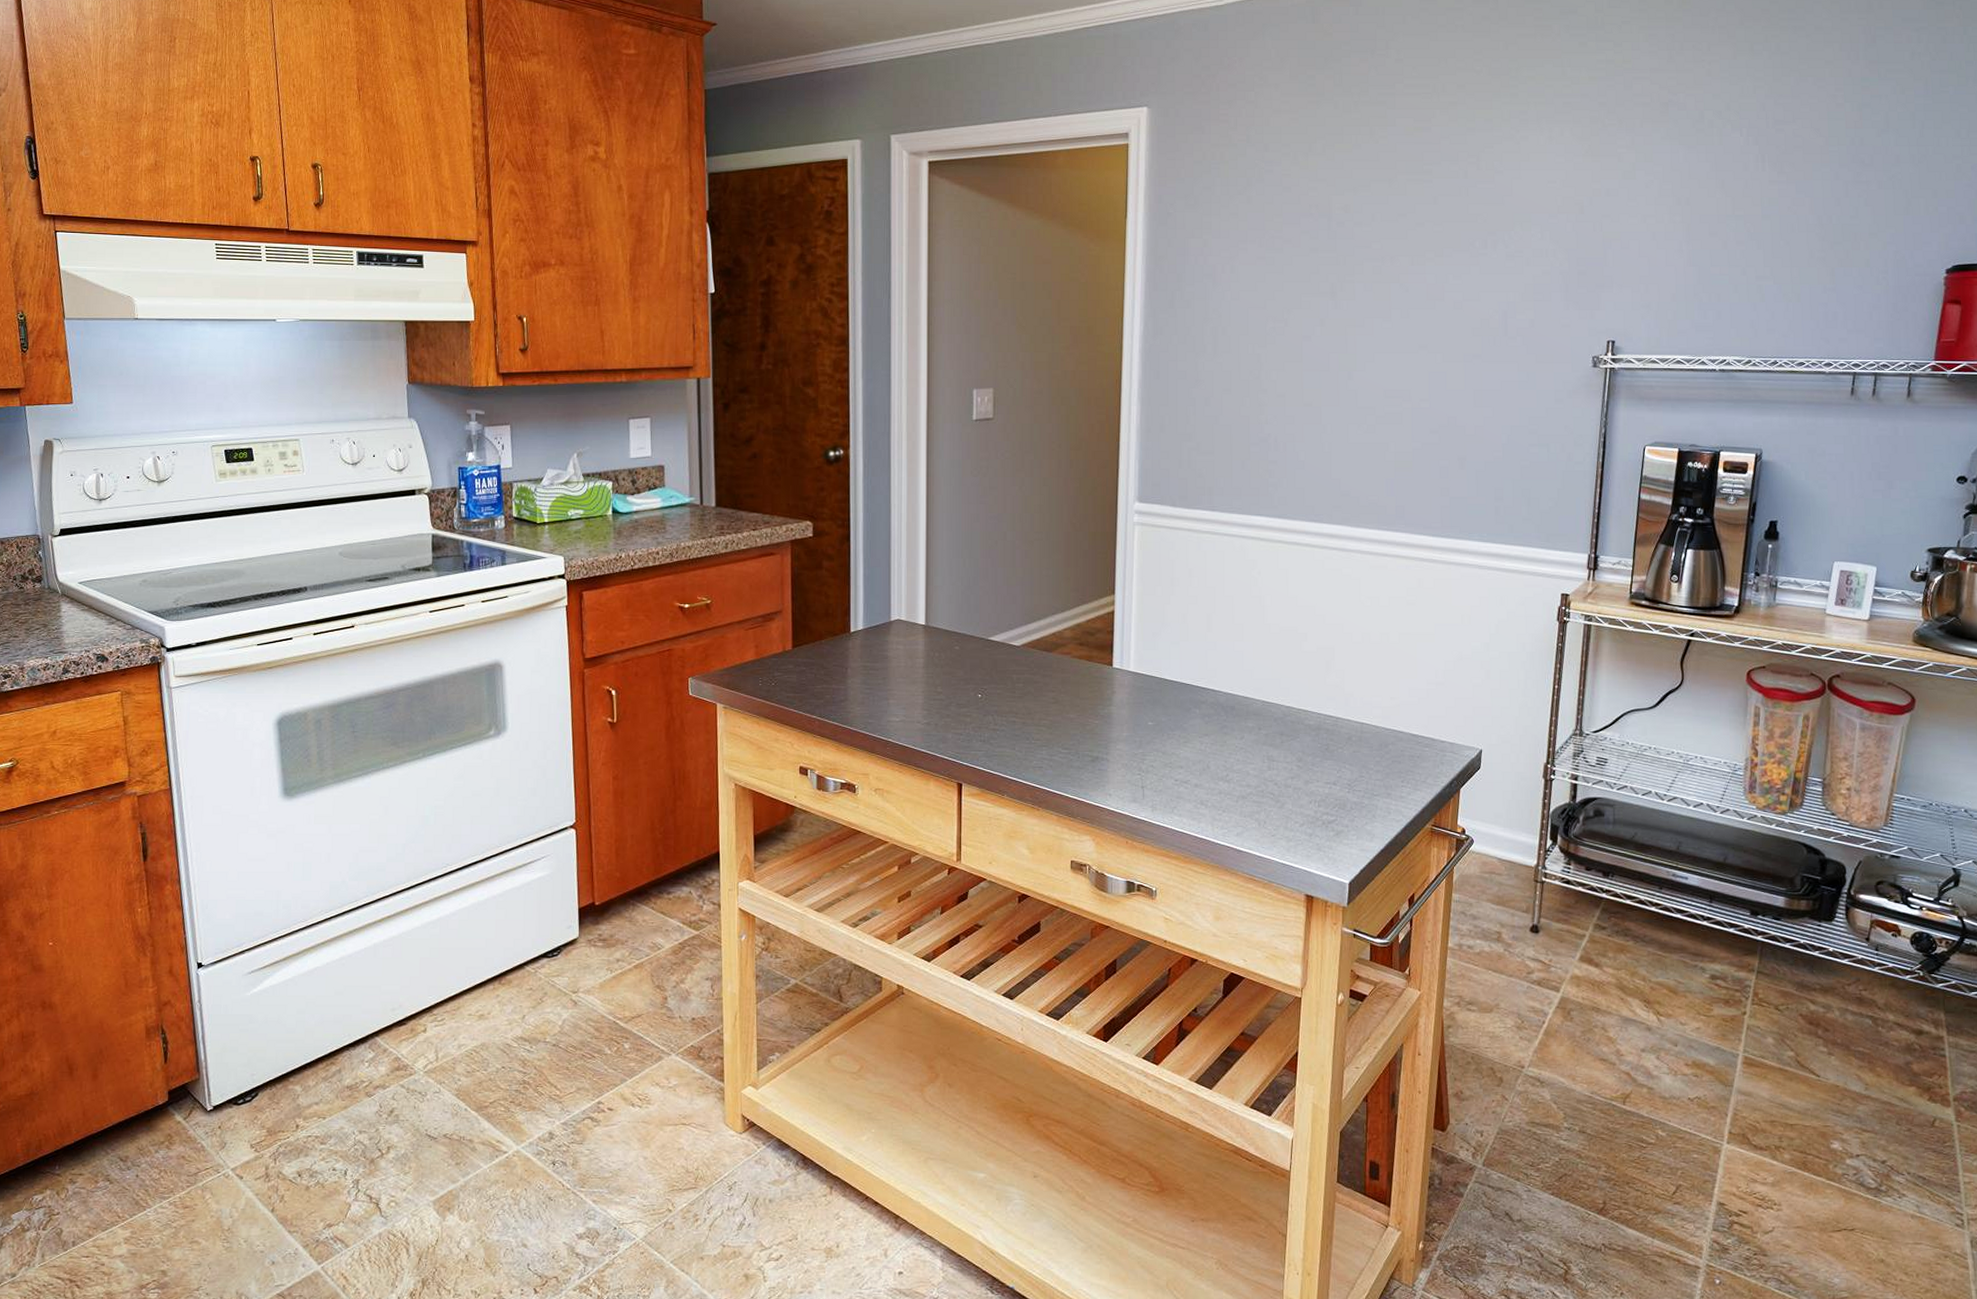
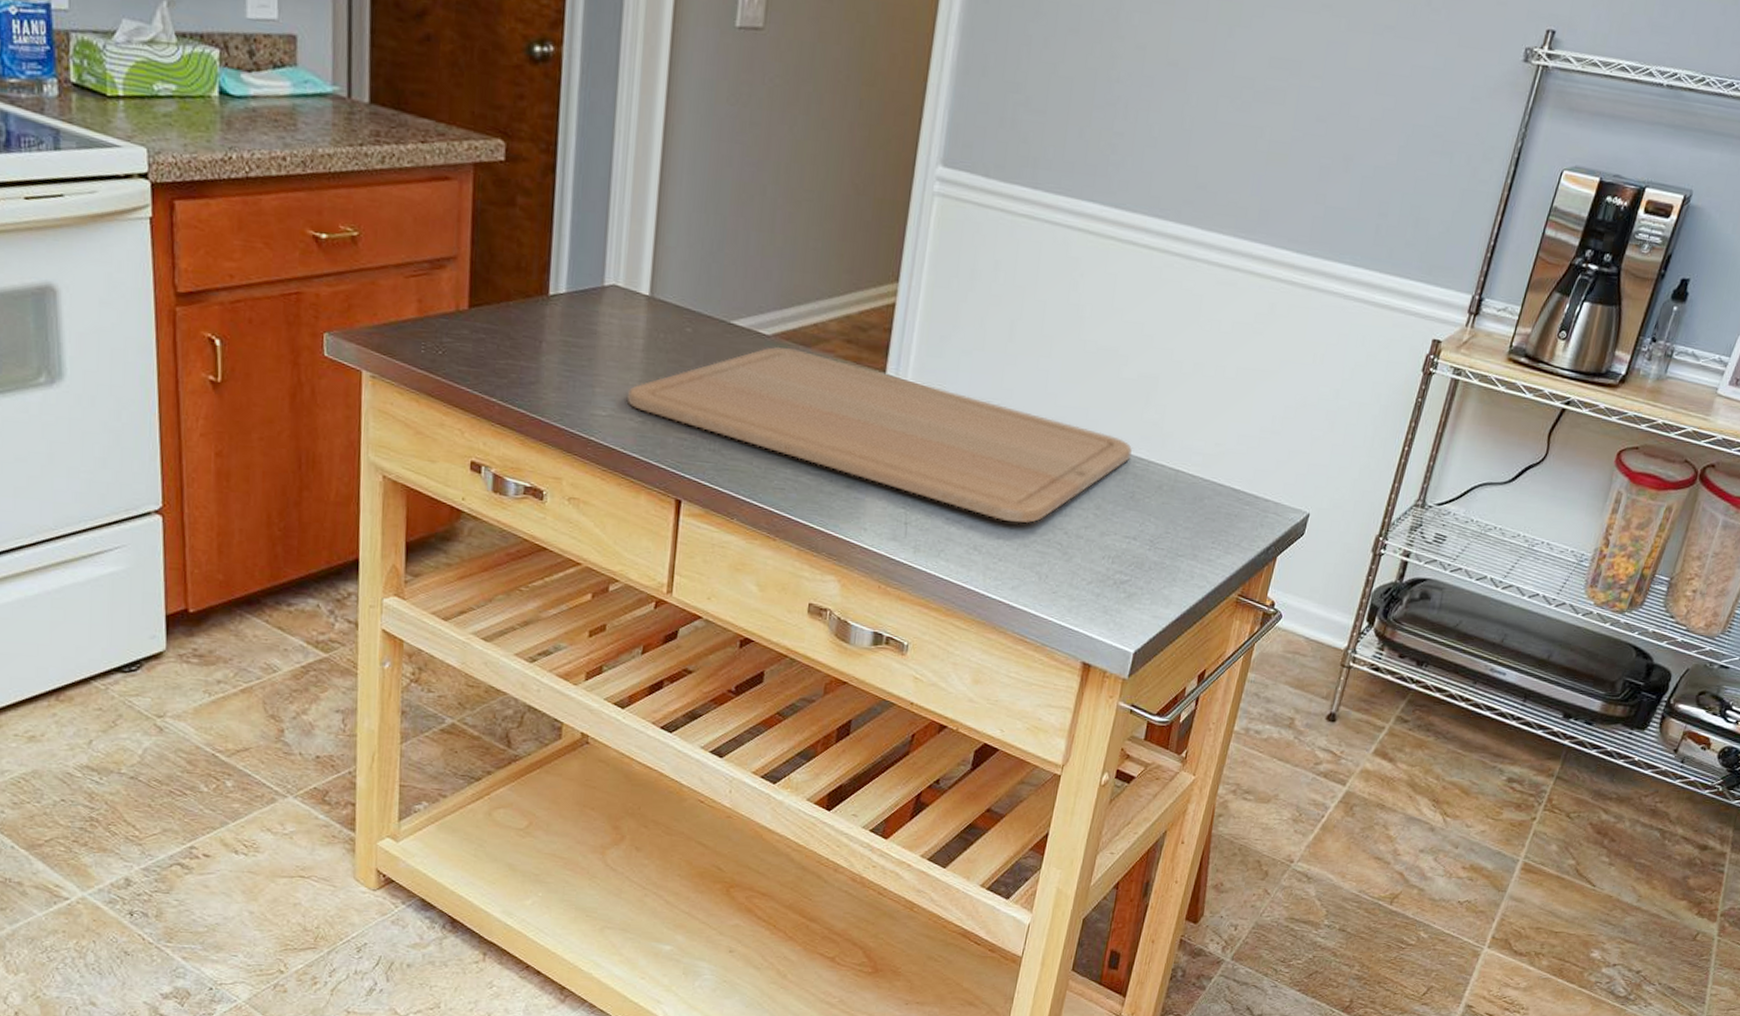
chopping board: none [915,653,1321,779] -> present [628,346,1132,523]

